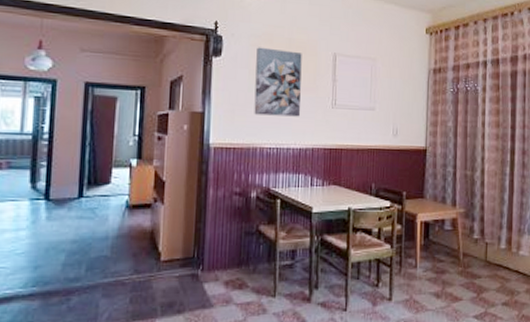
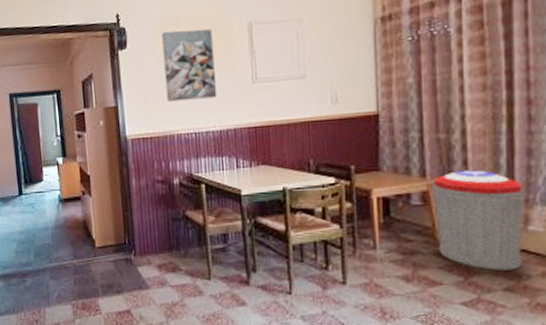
trash can: none [460,202,518,288] -> present [432,170,525,271]

